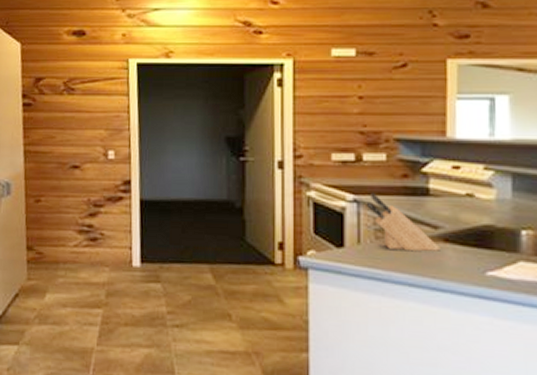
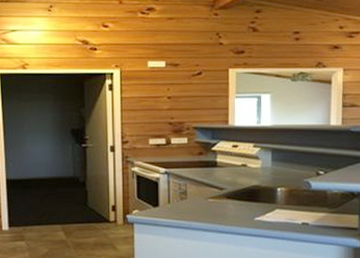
knife block: present [366,192,440,251] -> none [173,166,224,207]

